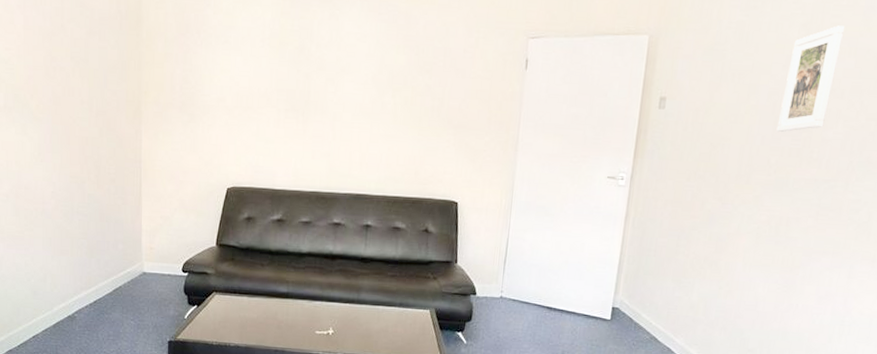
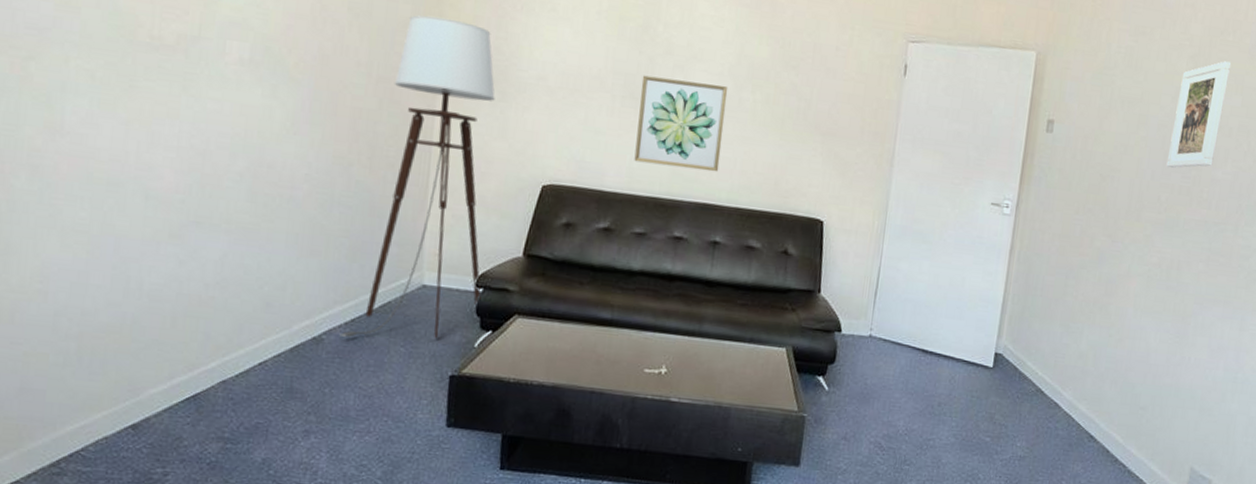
floor lamp: none [87,57,187,315] -> present [339,15,495,339]
wall art: none [298,90,372,167] -> present [634,75,728,172]

